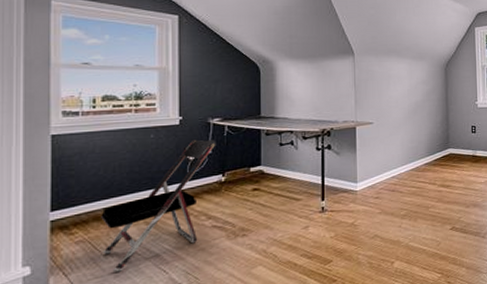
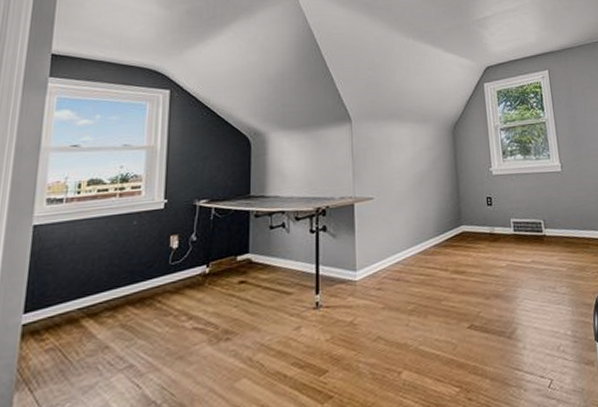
folding chair: present [101,139,216,272] -> none [72,224,202,387]

